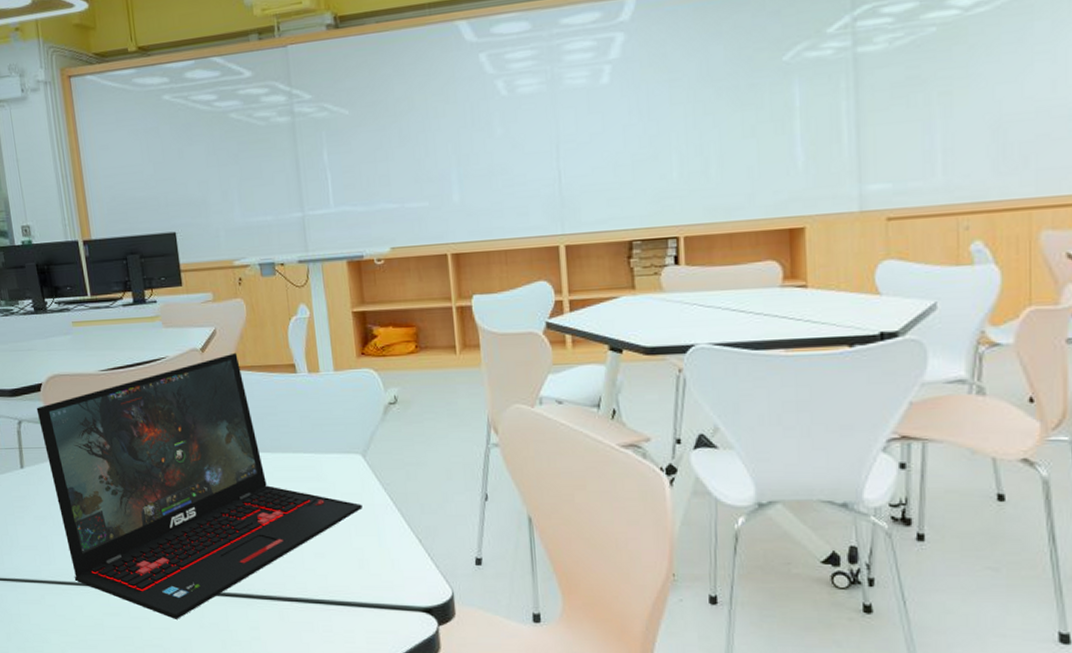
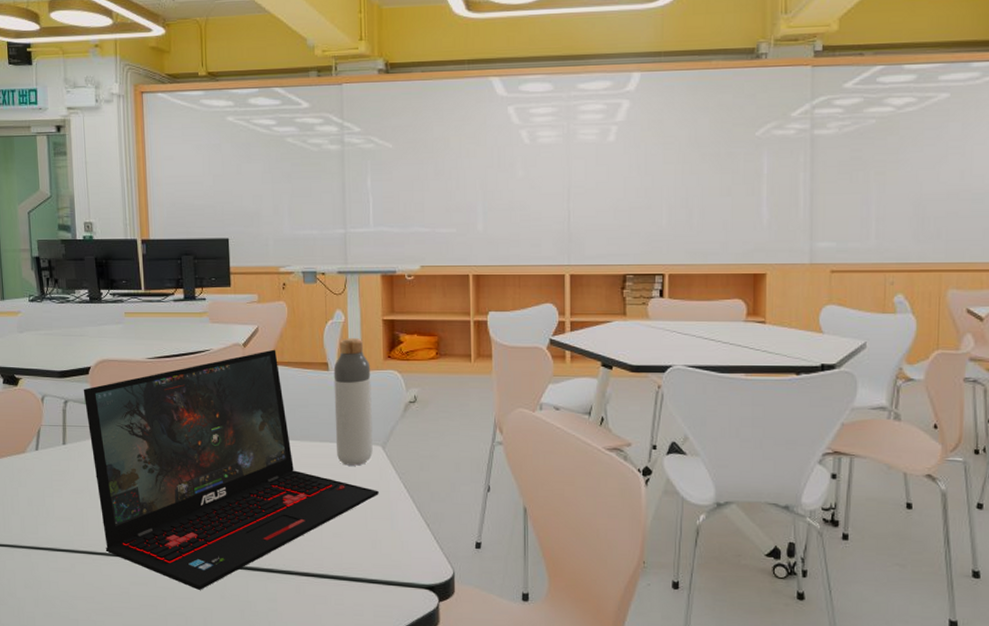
bottle: none [301,334,353,478] -> present [333,337,373,466]

